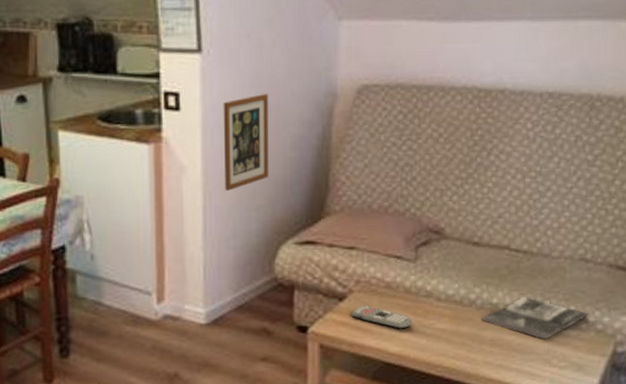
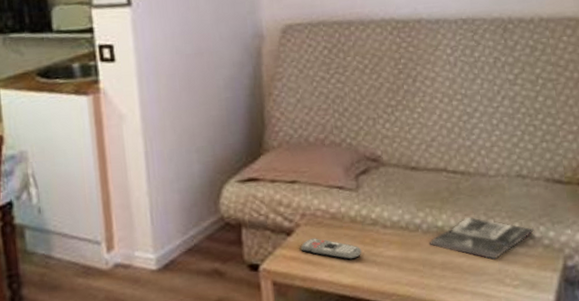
picture frame: present [223,94,269,191] -> none [156,40,206,135]

